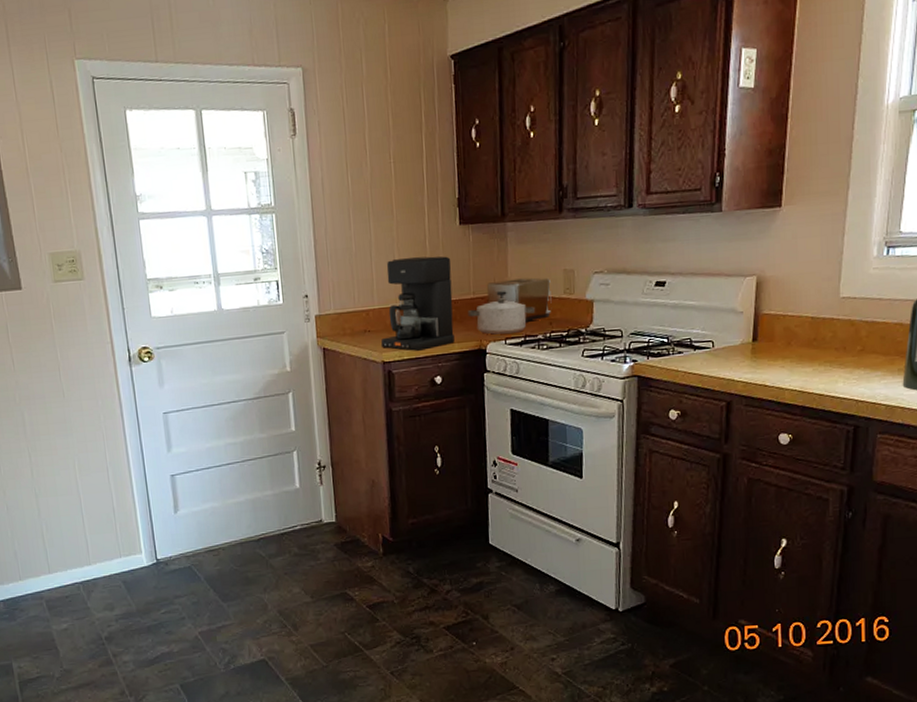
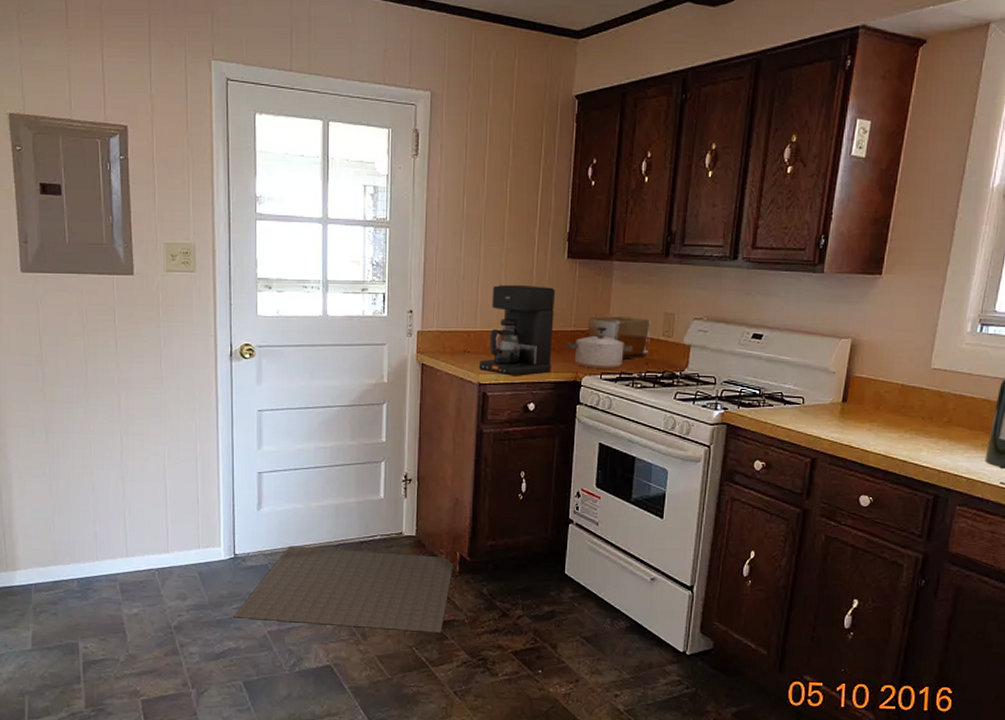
doormat: none [163,539,378,623] -> present [234,545,455,633]

